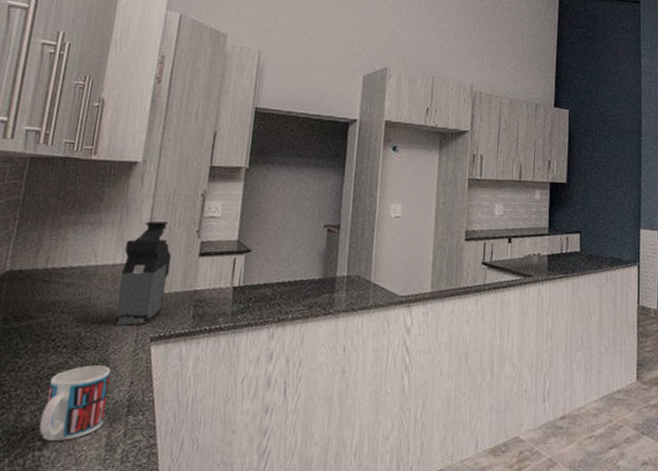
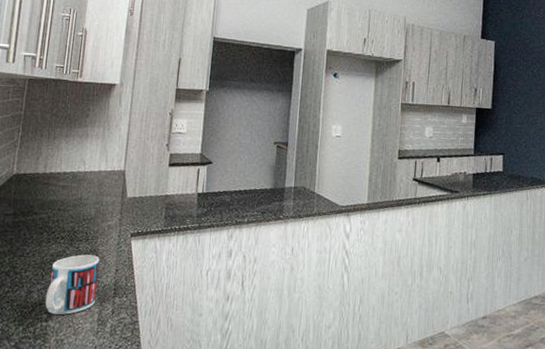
coffee maker: present [114,221,172,326] -> none [101,135,147,223]

